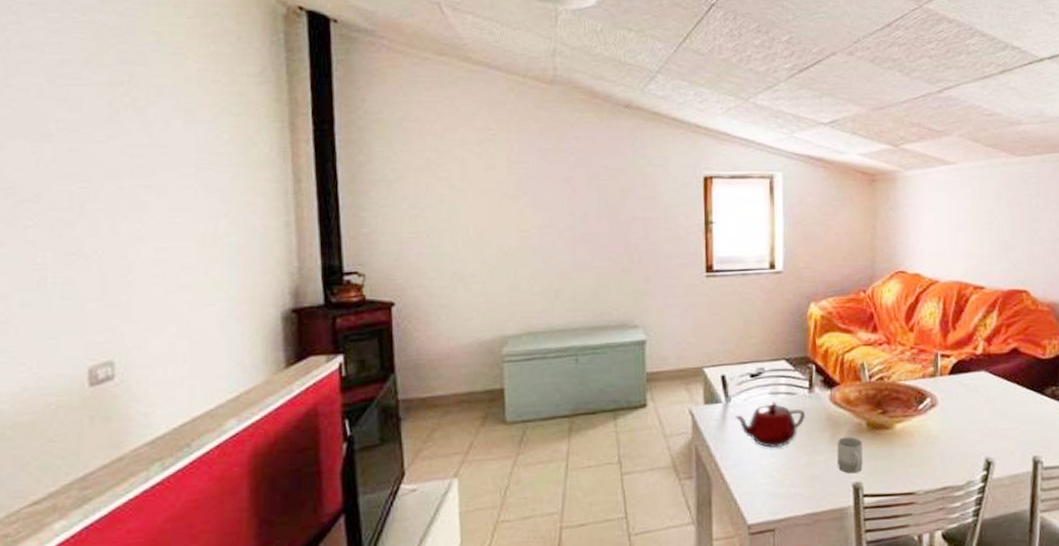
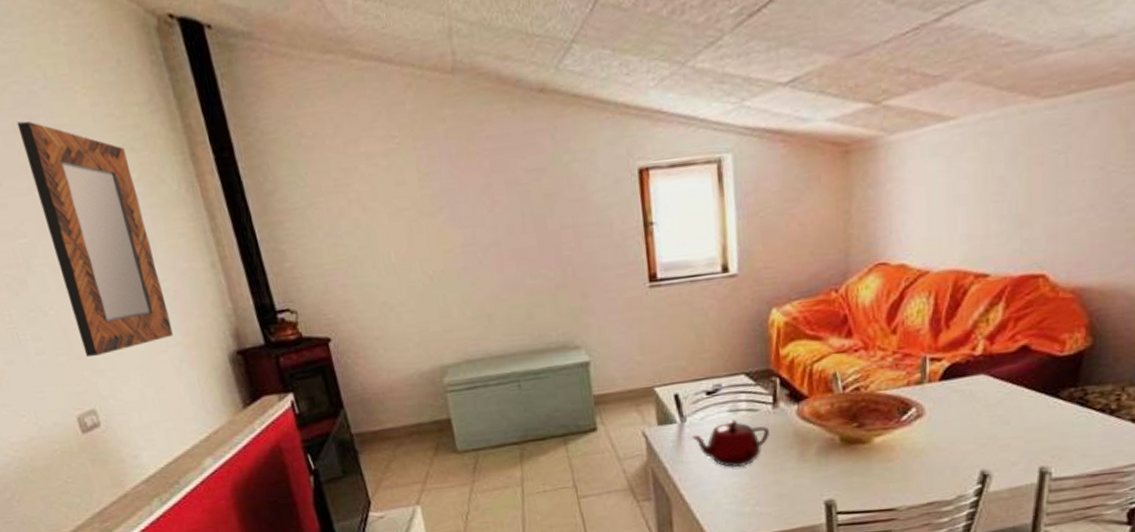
home mirror: none [115,76,227,306] -> present [16,121,173,358]
cup: present [837,436,864,474] -> none [806,453,837,491]

